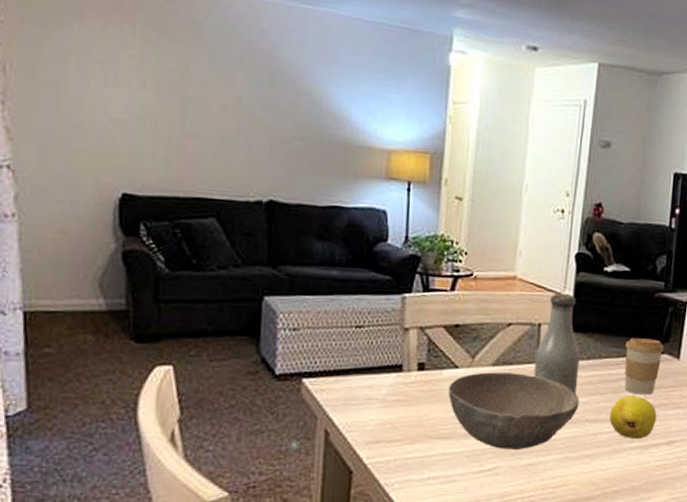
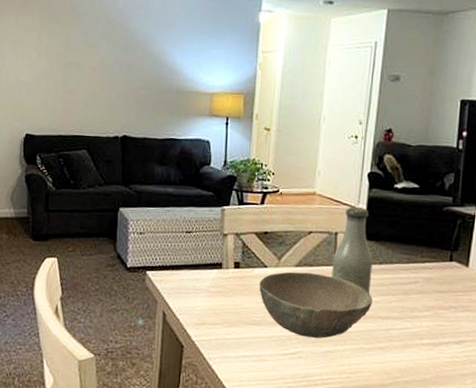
fruit: present [609,394,657,439] -> none [401,296,447,337]
coffee cup: present [624,338,665,395] -> none [415,246,453,298]

